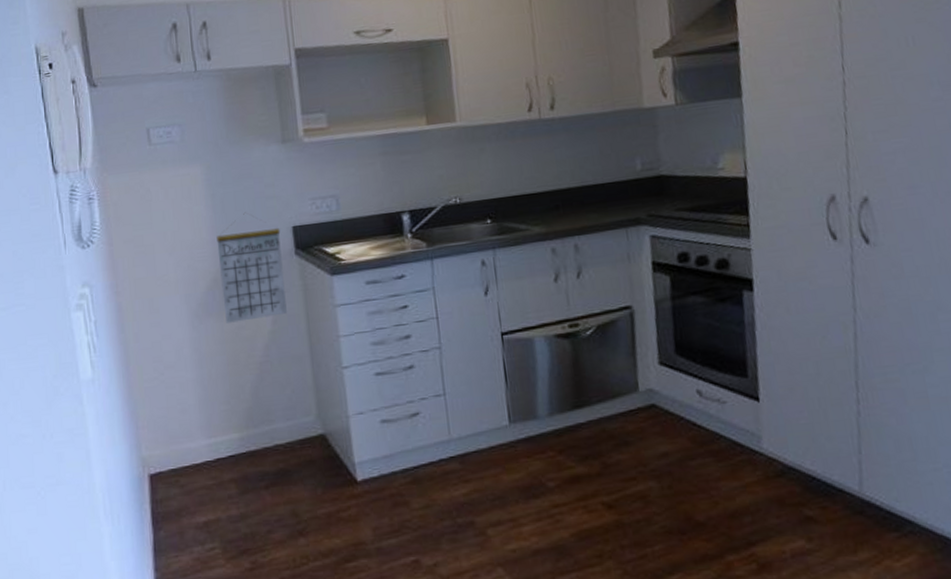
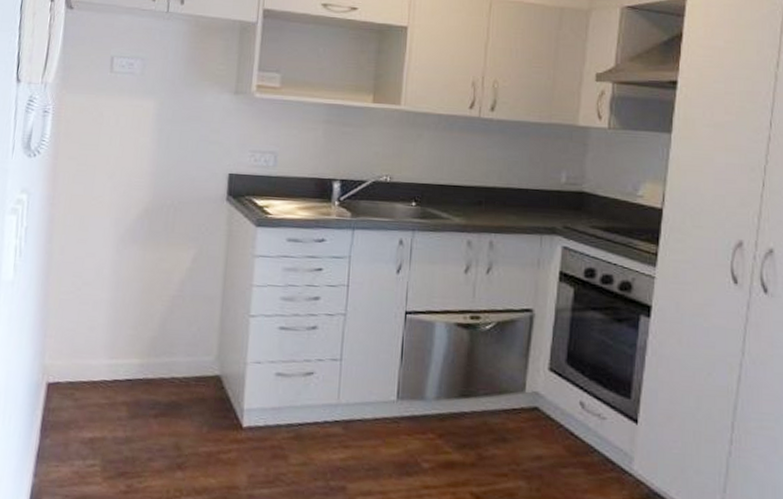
calendar: present [216,212,287,323] -> none [149,152,217,255]

